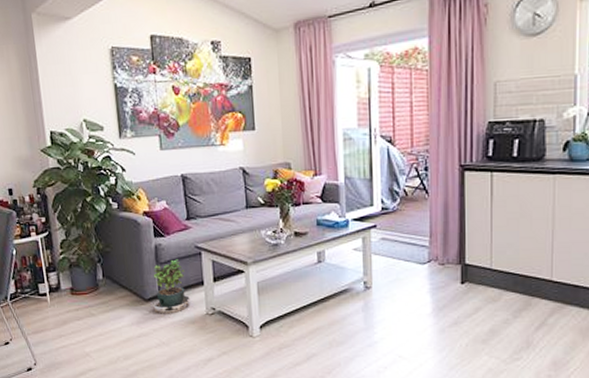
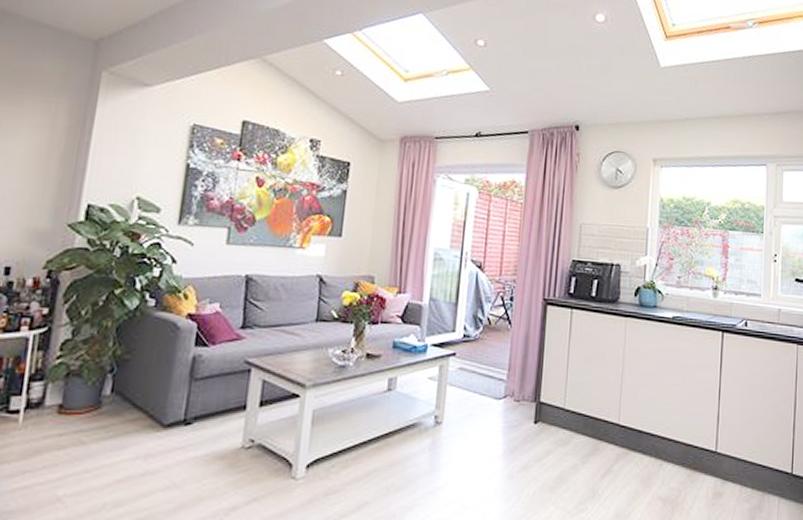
potted plant: present [152,259,190,318] -> none [171,375,225,451]

